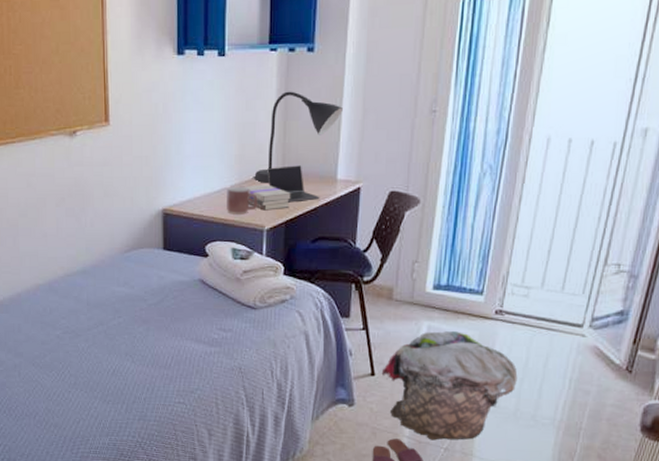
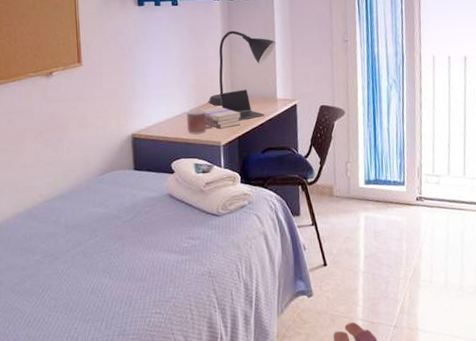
laundry basket: present [381,331,518,441] -> none [332,219,443,320]

